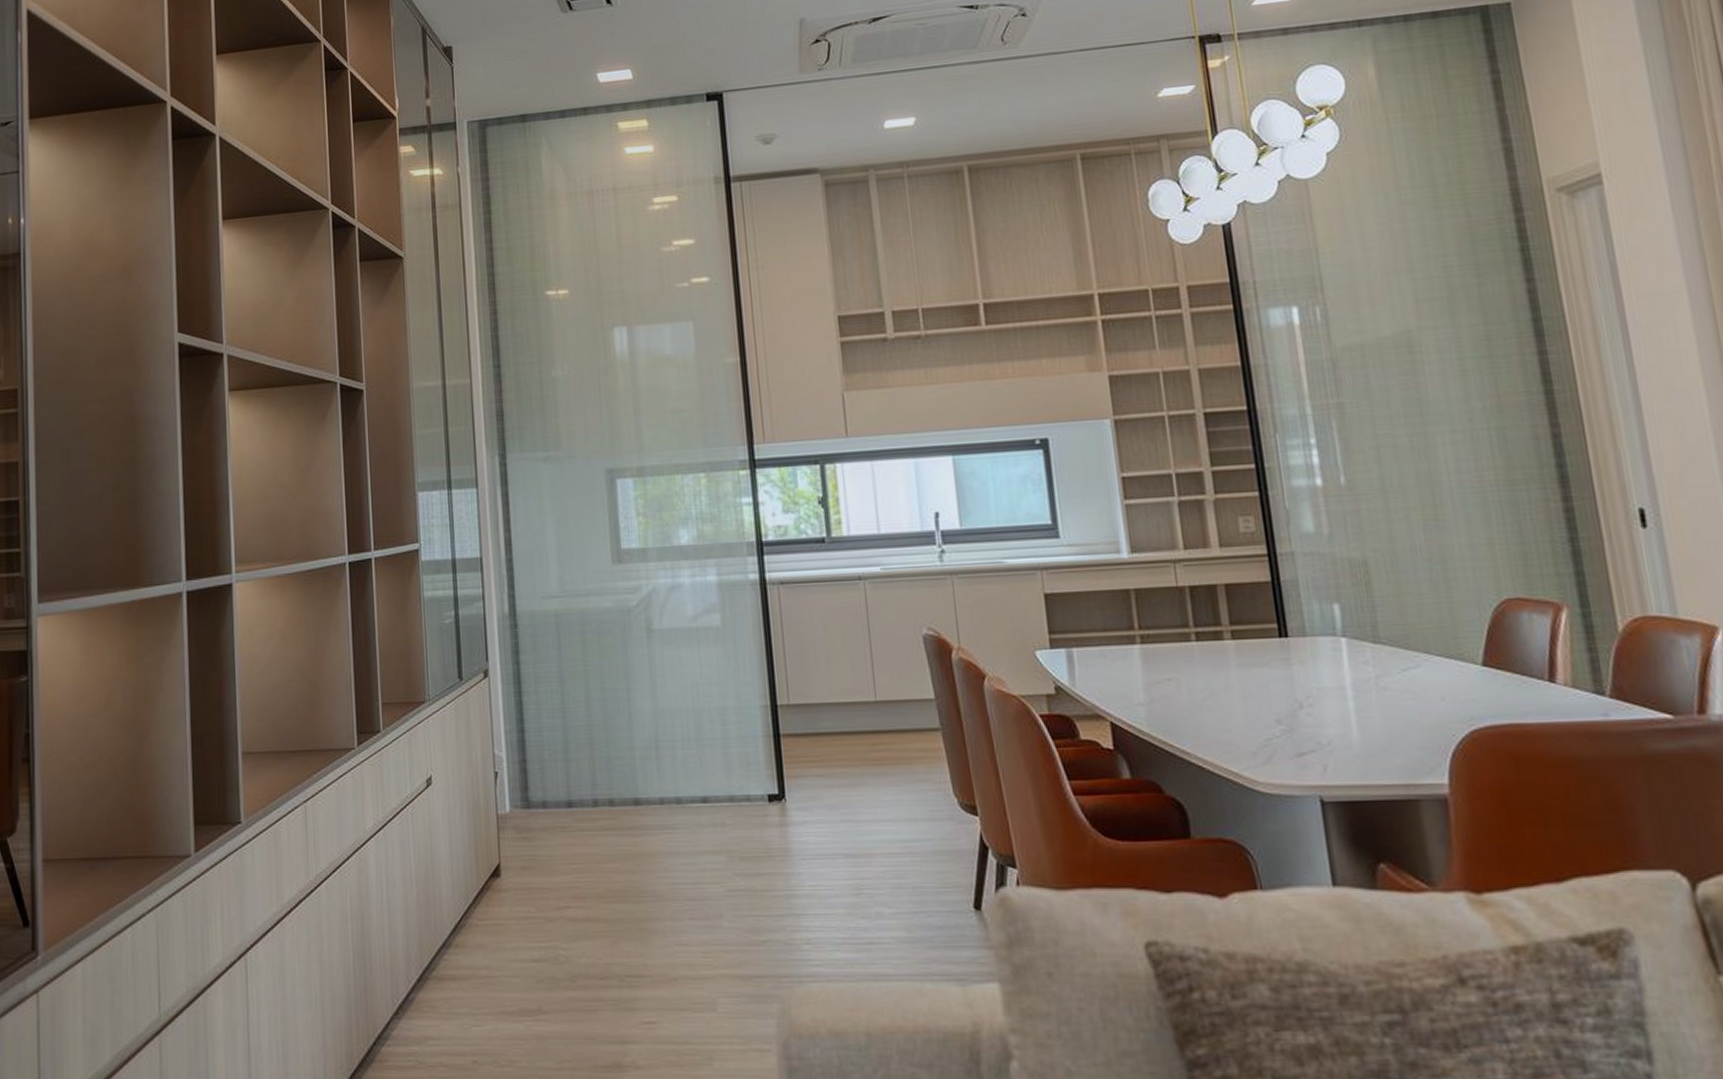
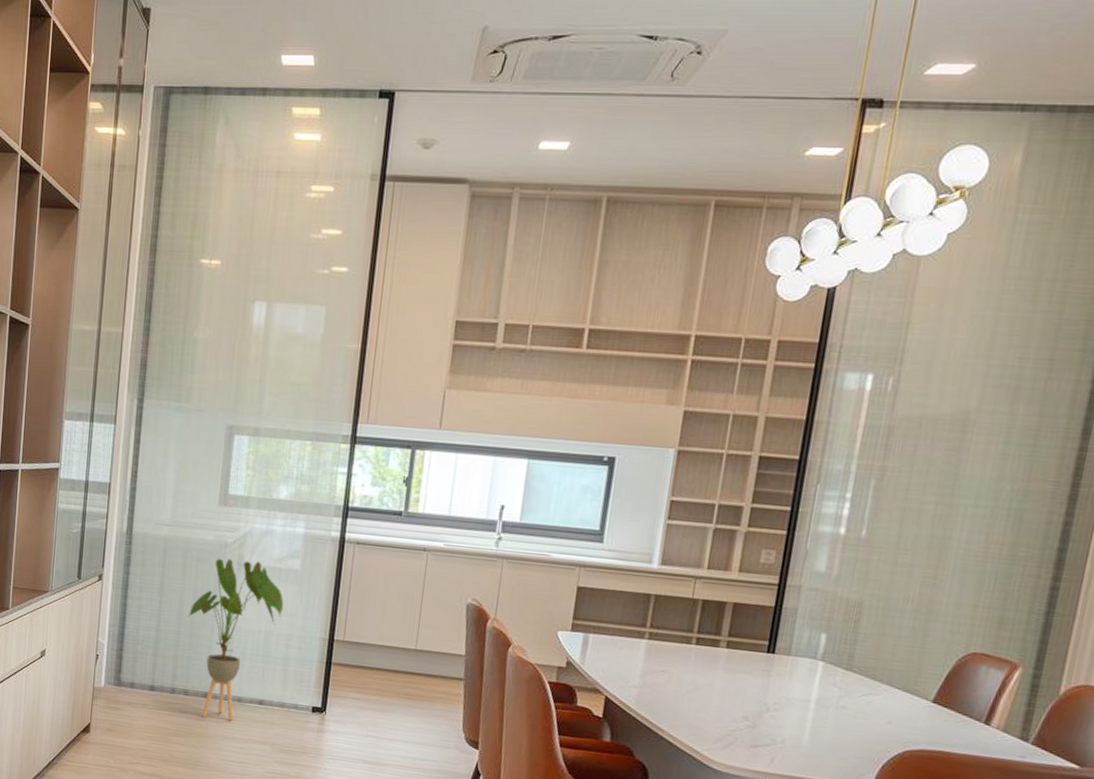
house plant: none [598,623,710,832] -> present [187,559,284,721]

